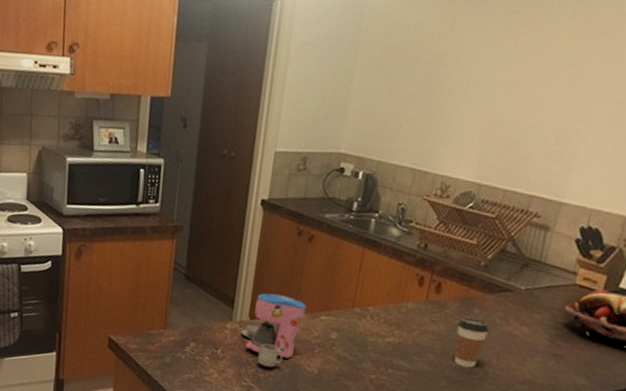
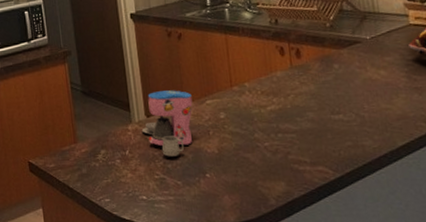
coffee cup: present [454,317,489,368] -> none [324,72,353,118]

